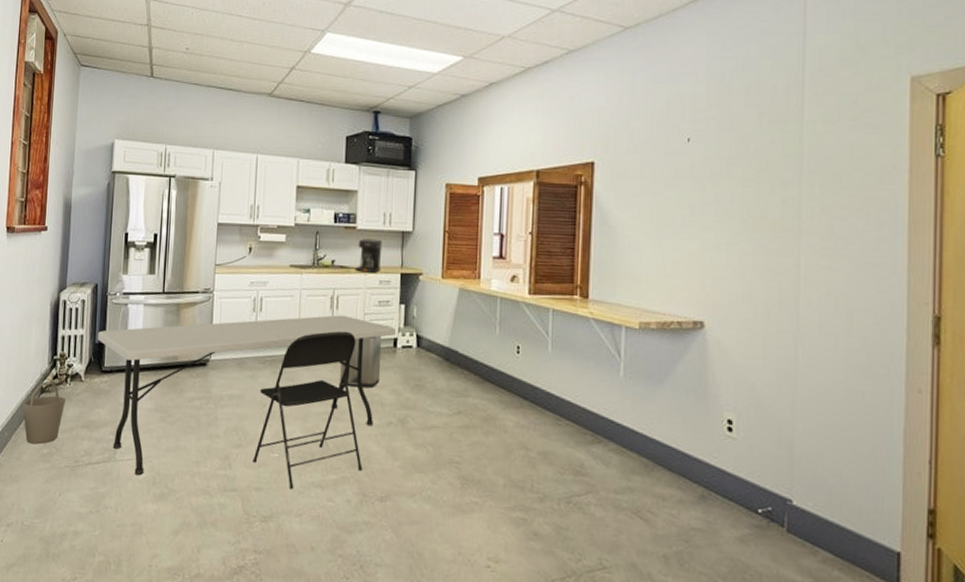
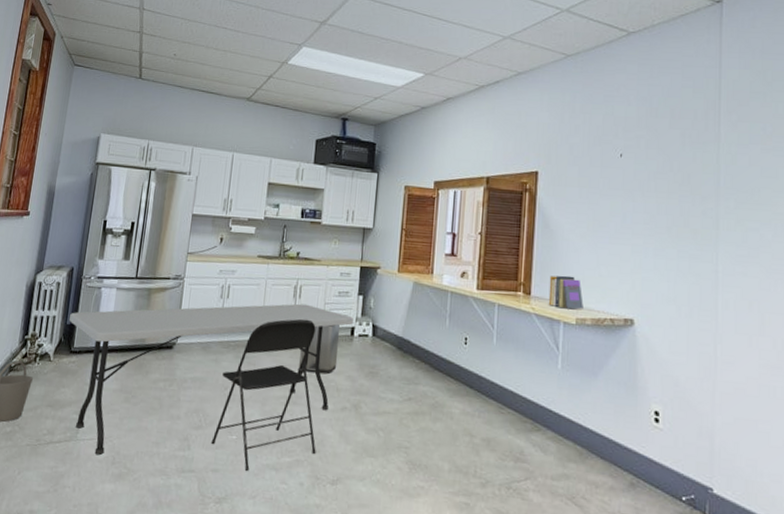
coffee maker: present [355,238,383,273] -> none [318,233,345,266]
books: none [608,276,647,313] -> present [548,275,584,310]

